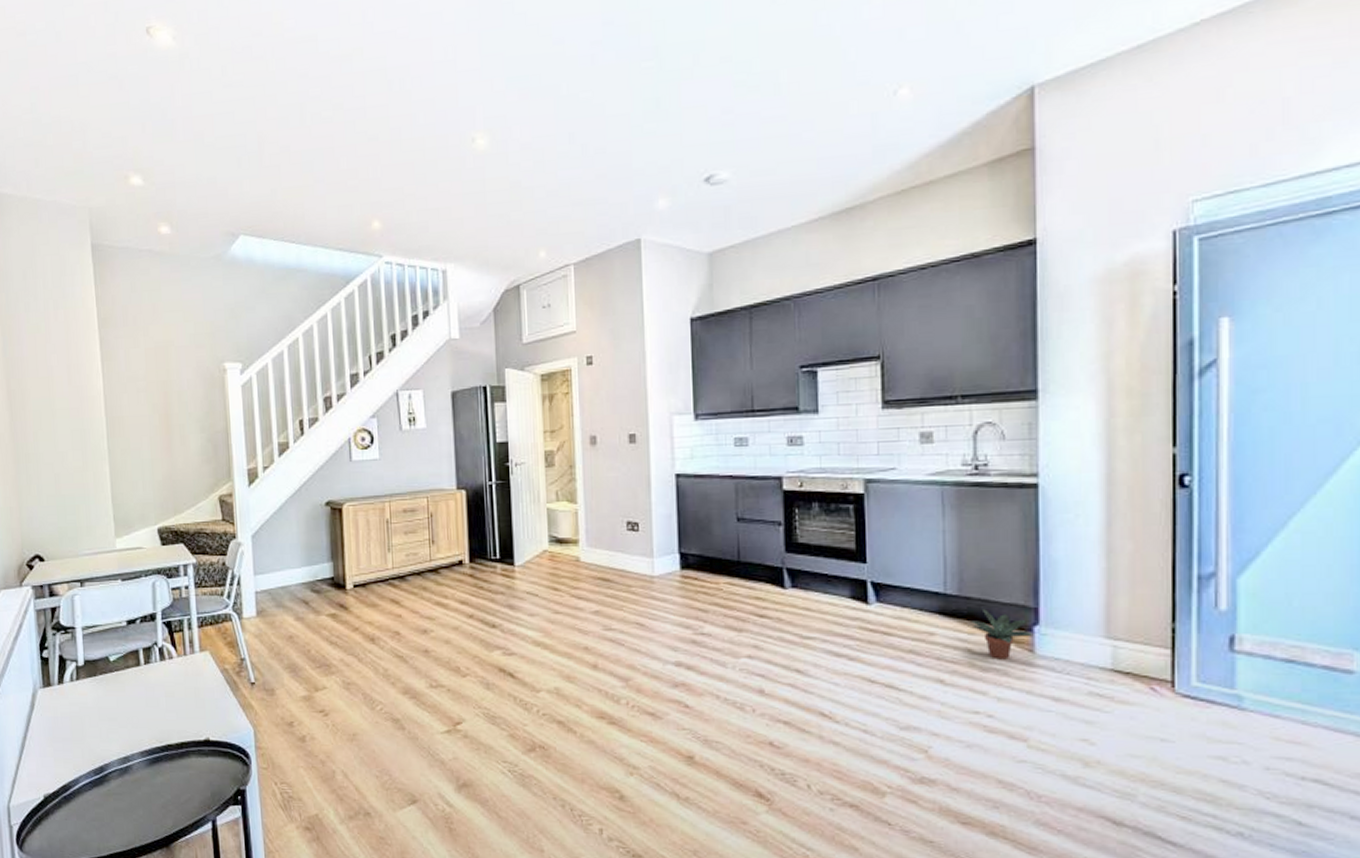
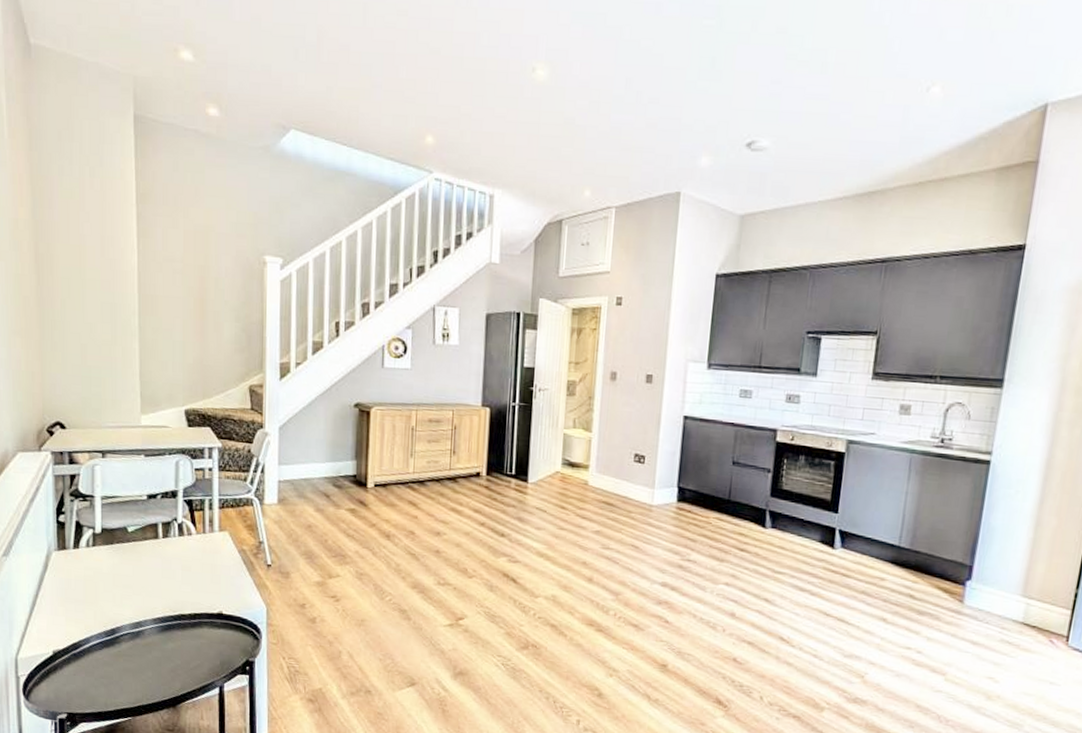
potted plant: present [971,609,1034,660] -> none [916,563,966,607]

